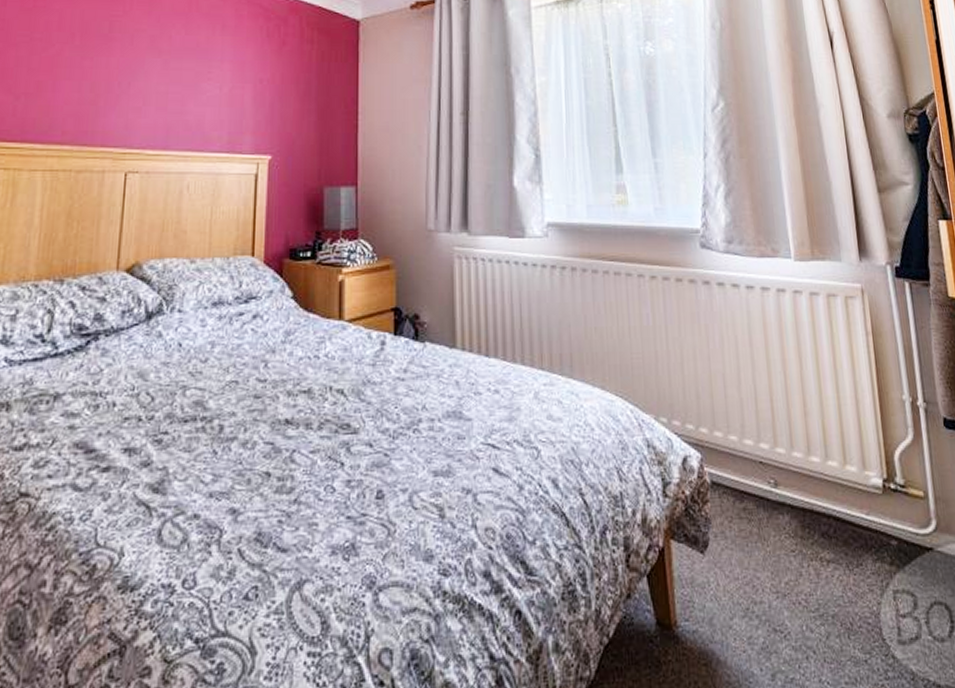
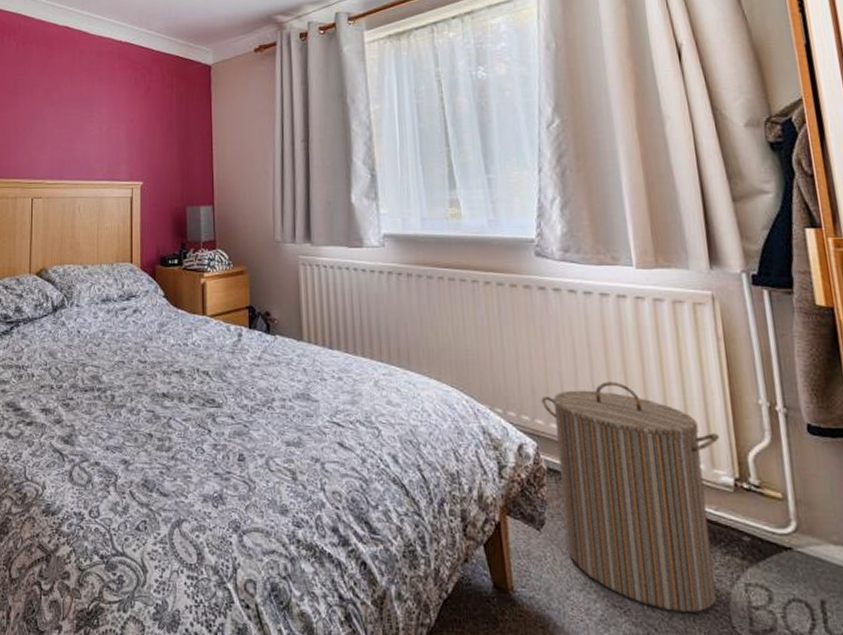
laundry hamper: none [705,382,869,630] -> present [541,381,719,612]

